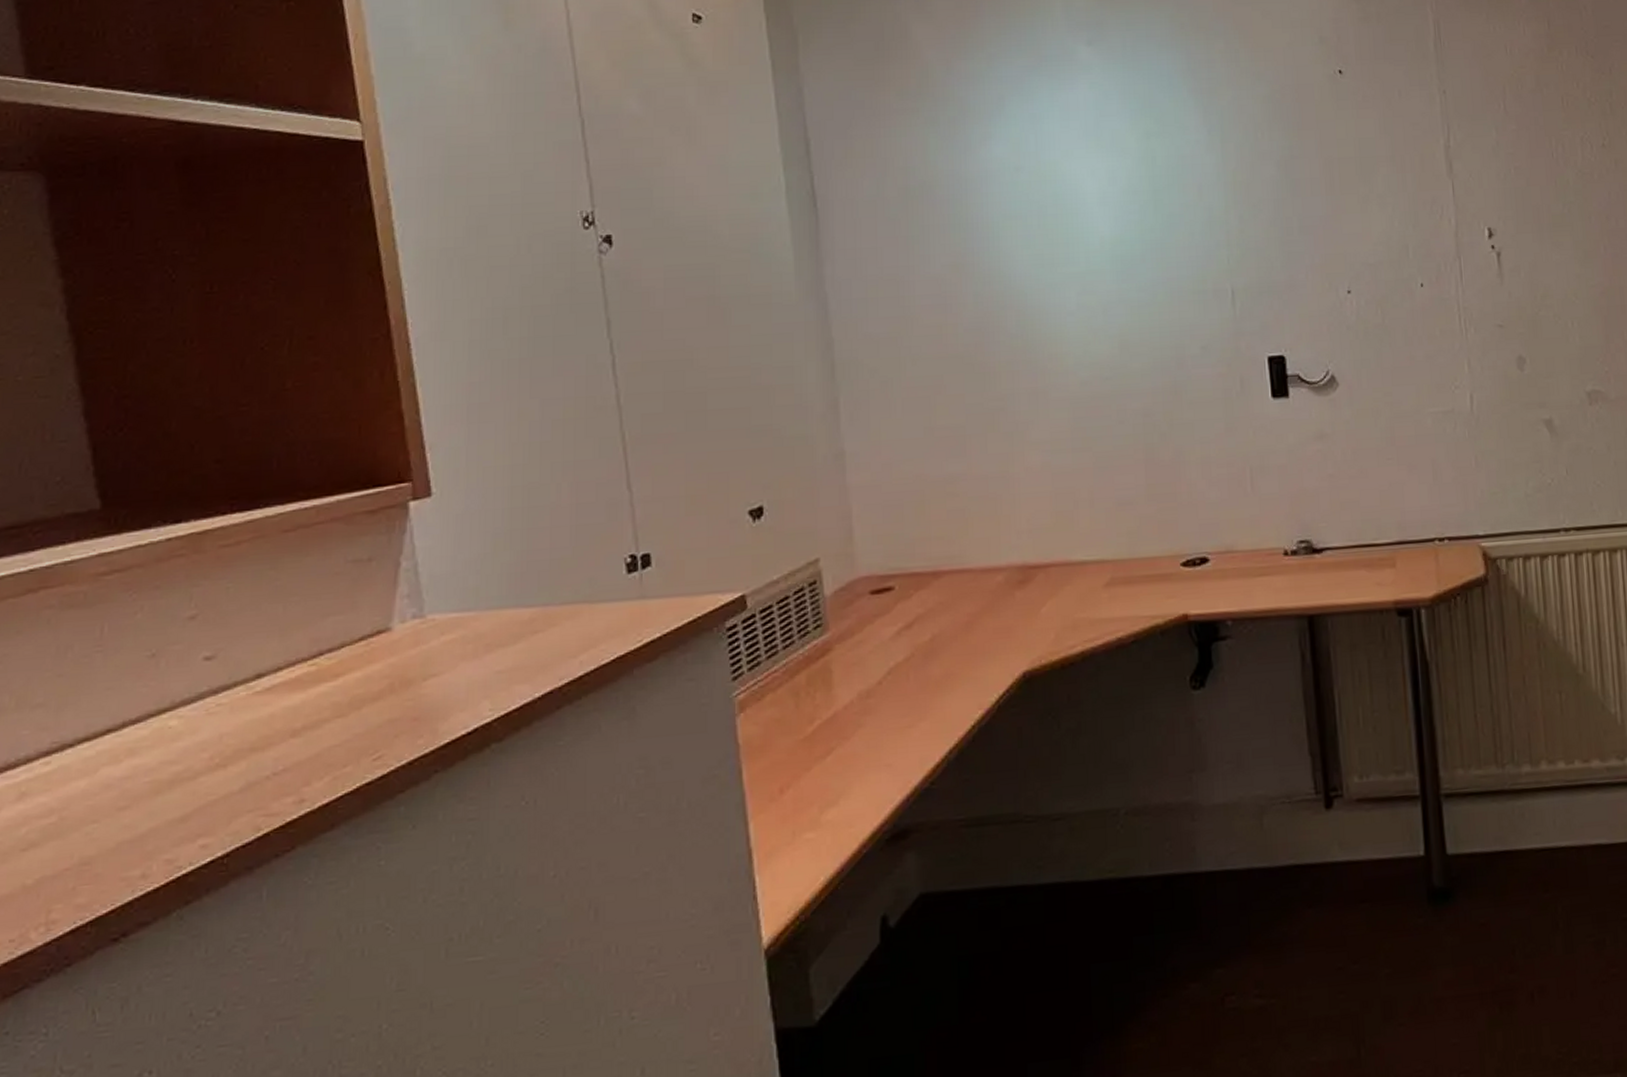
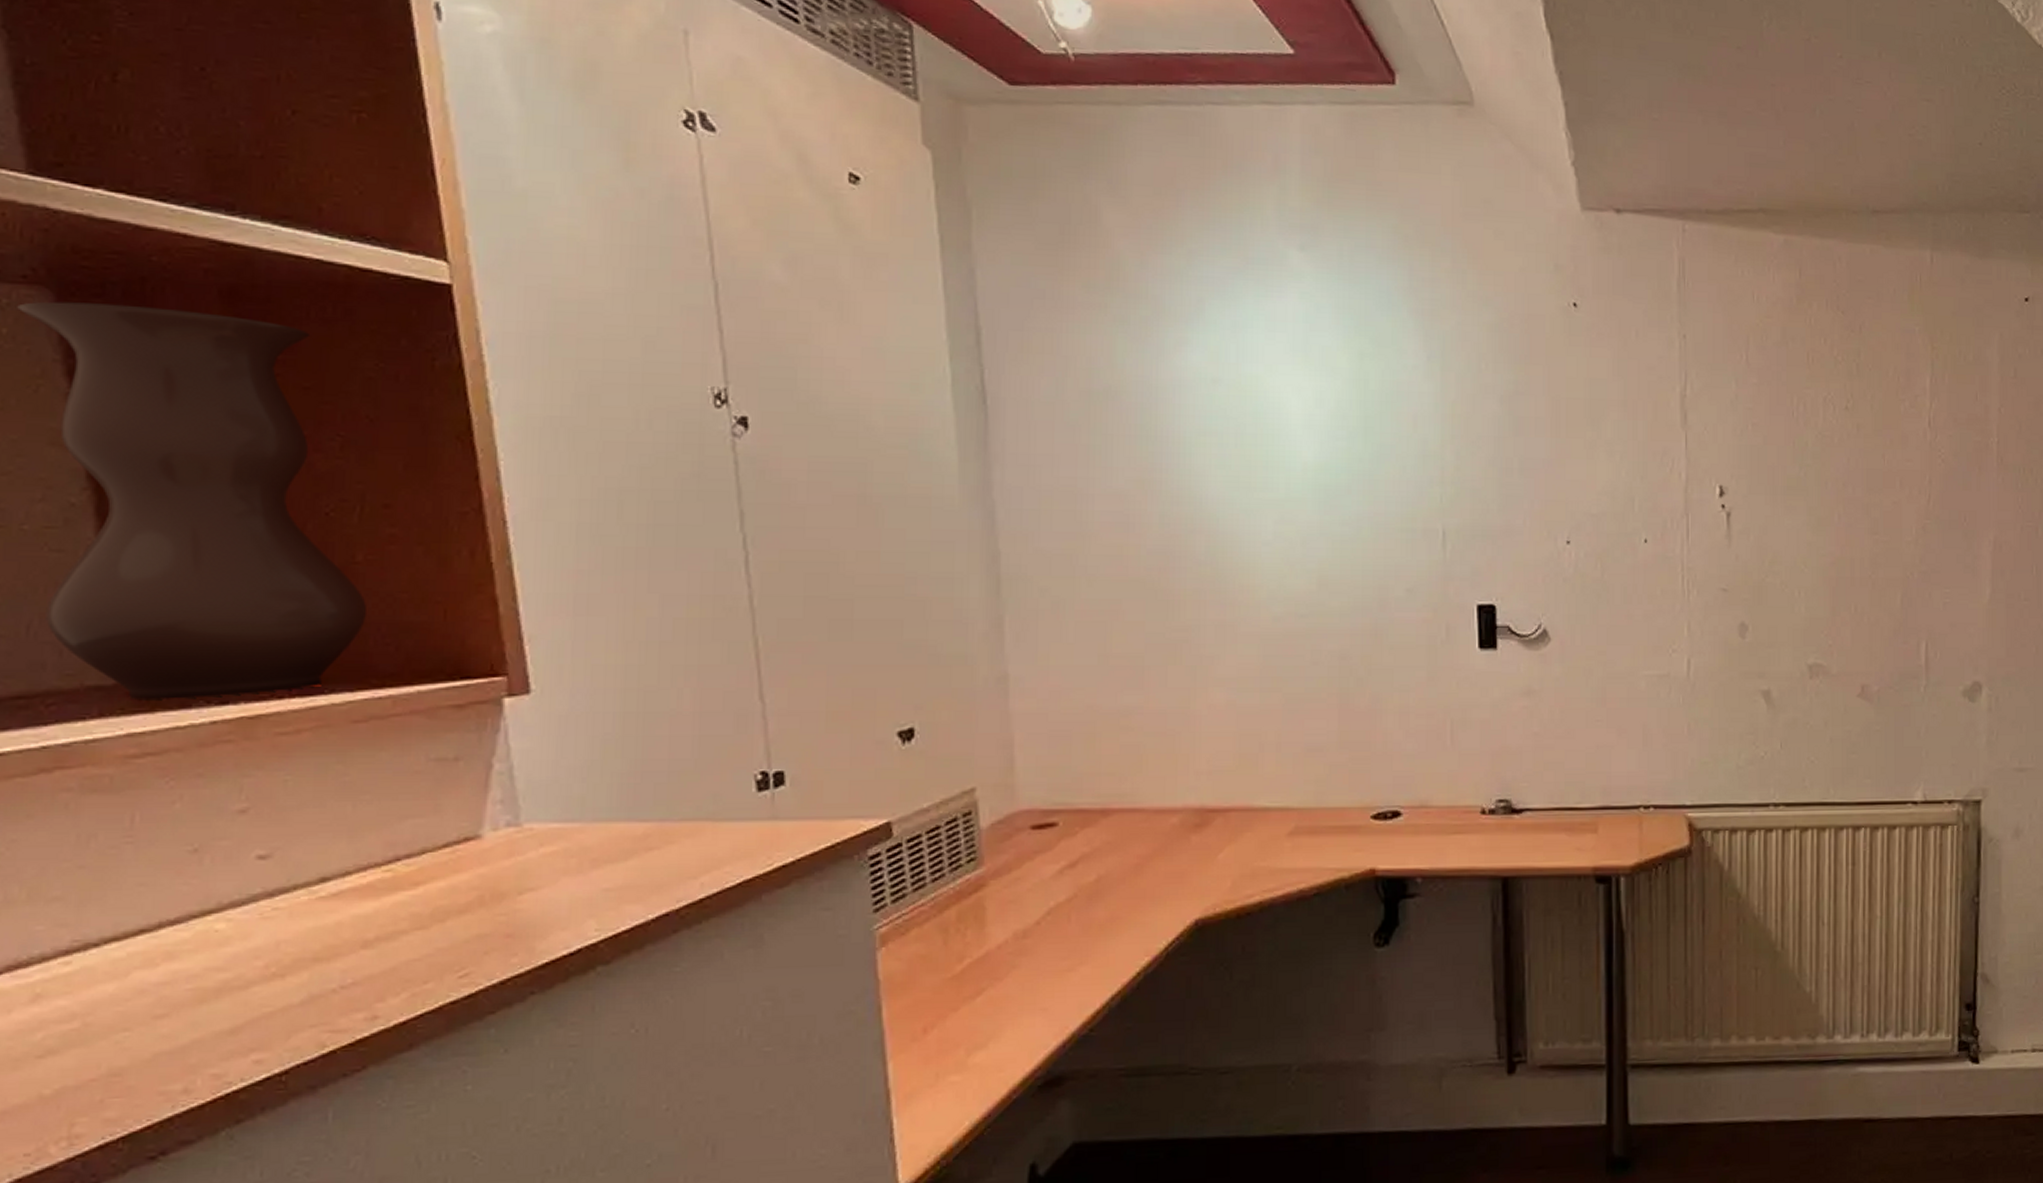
vase: none [16,181,296,523] -> present [17,301,368,699]

